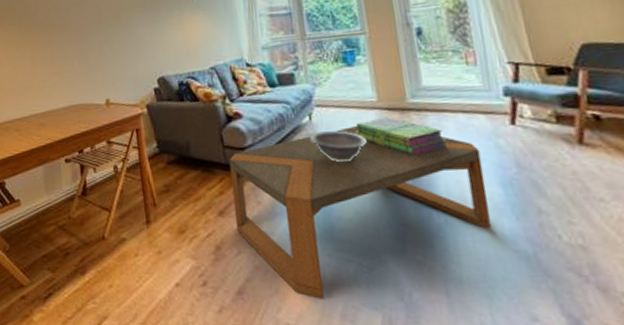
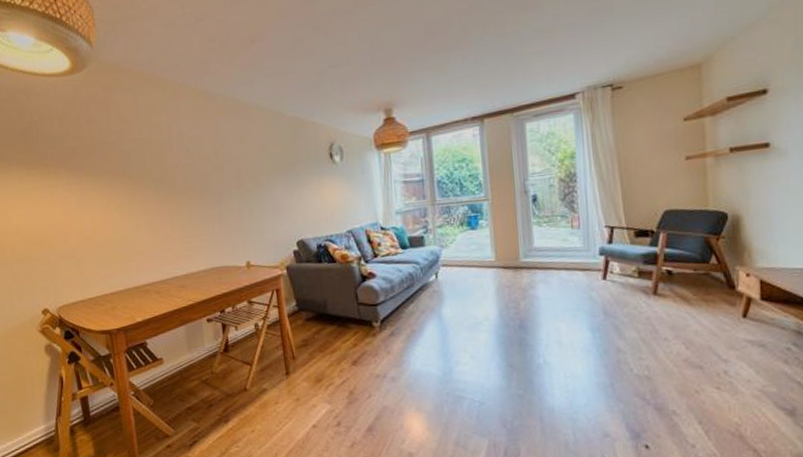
coffee table: present [229,126,491,299] -> none [362,283,580,431]
decorative bowl: present [309,130,367,163] -> none [435,287,484,315]
stack of books: present [355,116,448,156] -> none [474,274,551,308]

